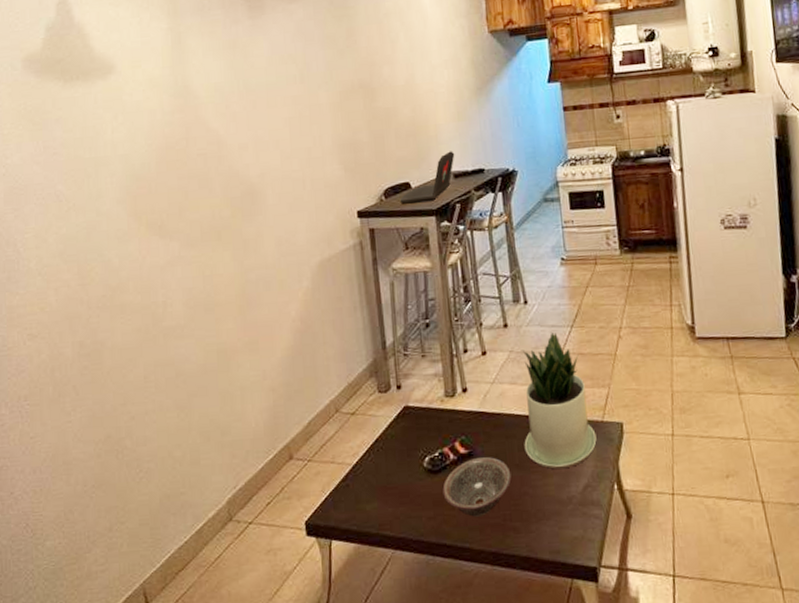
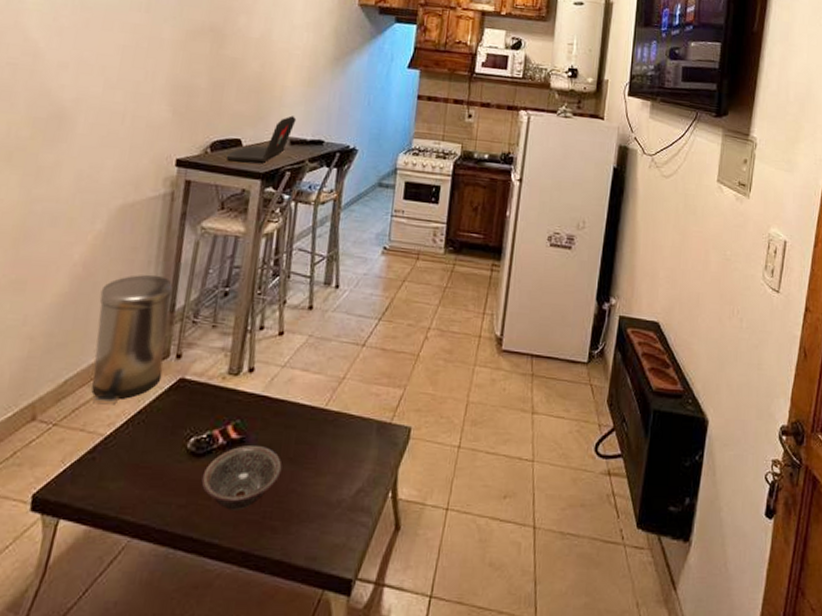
pedal bin: none [320,318,389,437] -> present [91,274,173,403]
planter: present [521,333,597,470] -> none [302,323,381,469]

